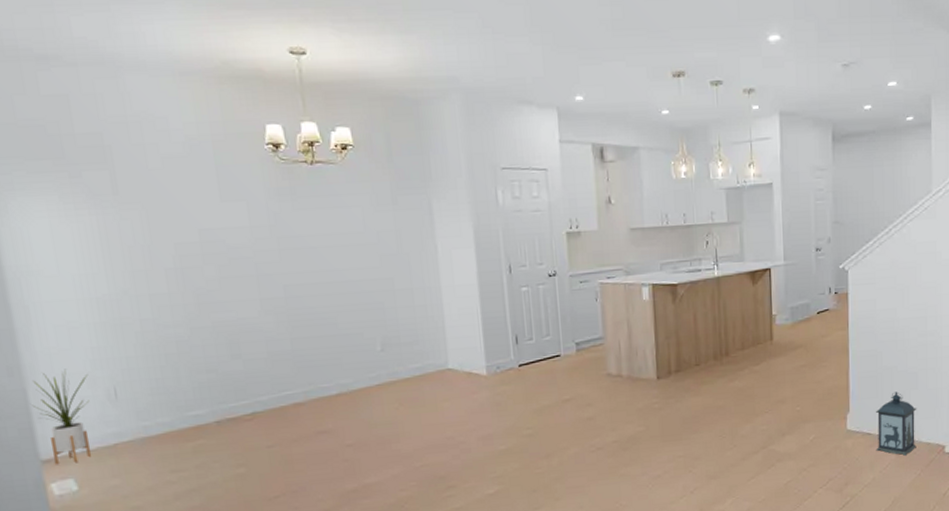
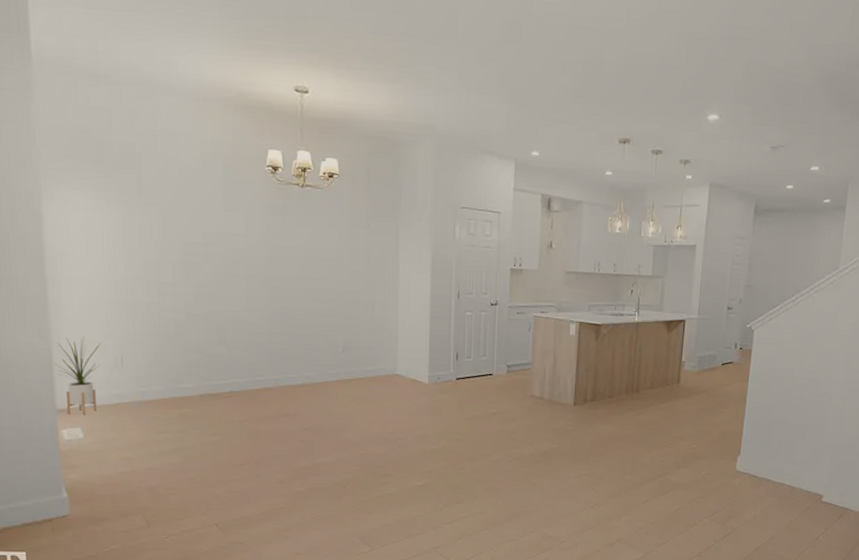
lantern: present [876,391,917,456] -> none [759,442,802,499]

